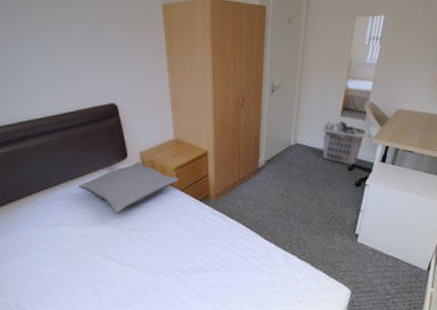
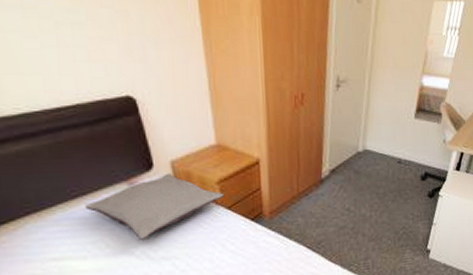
clothes hamper: present [322,121,368,165] -> none [394,124,443,174]

